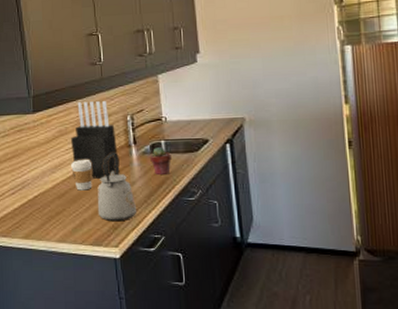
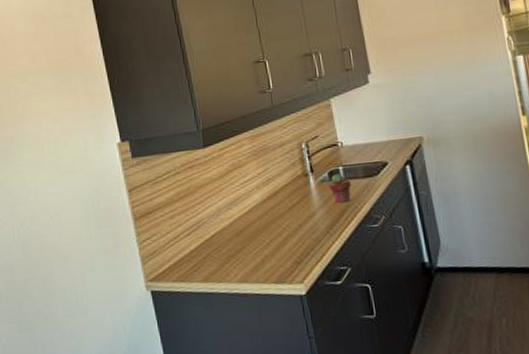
knife block: present [71,101,120,180] -> none [245,130,299,213]
coffee cup: present [71,159,93,191] -> none [247,191,271,226]
kettle: present [97,153,136,222] -> none [277,183,319,257]

